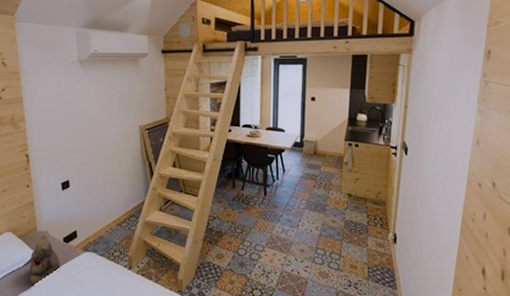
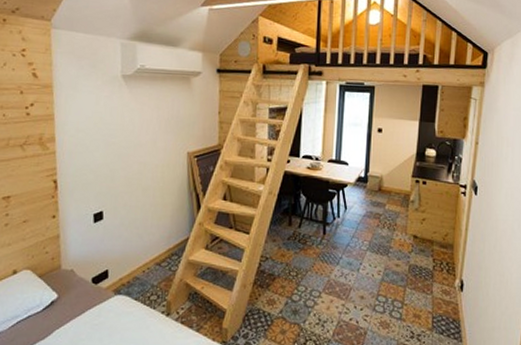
teddy bear: present [29,234,60,287] -> none [48,273,86,335]

